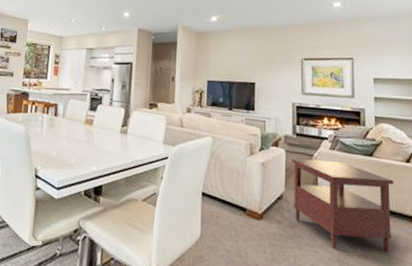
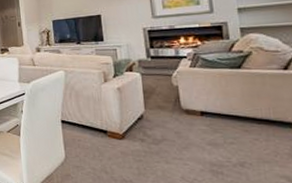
side table: present [291,158,394,252] -> none [147,78,273,160]

